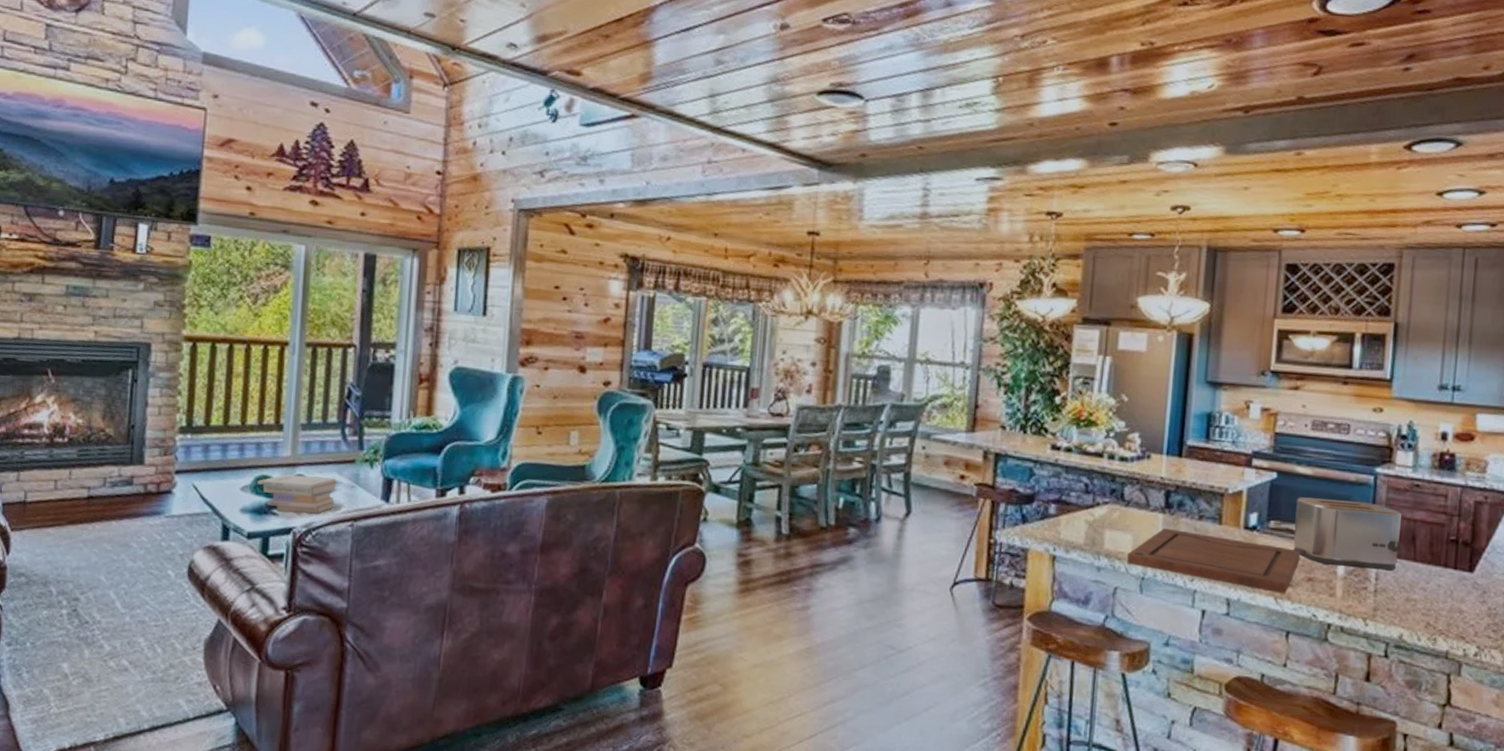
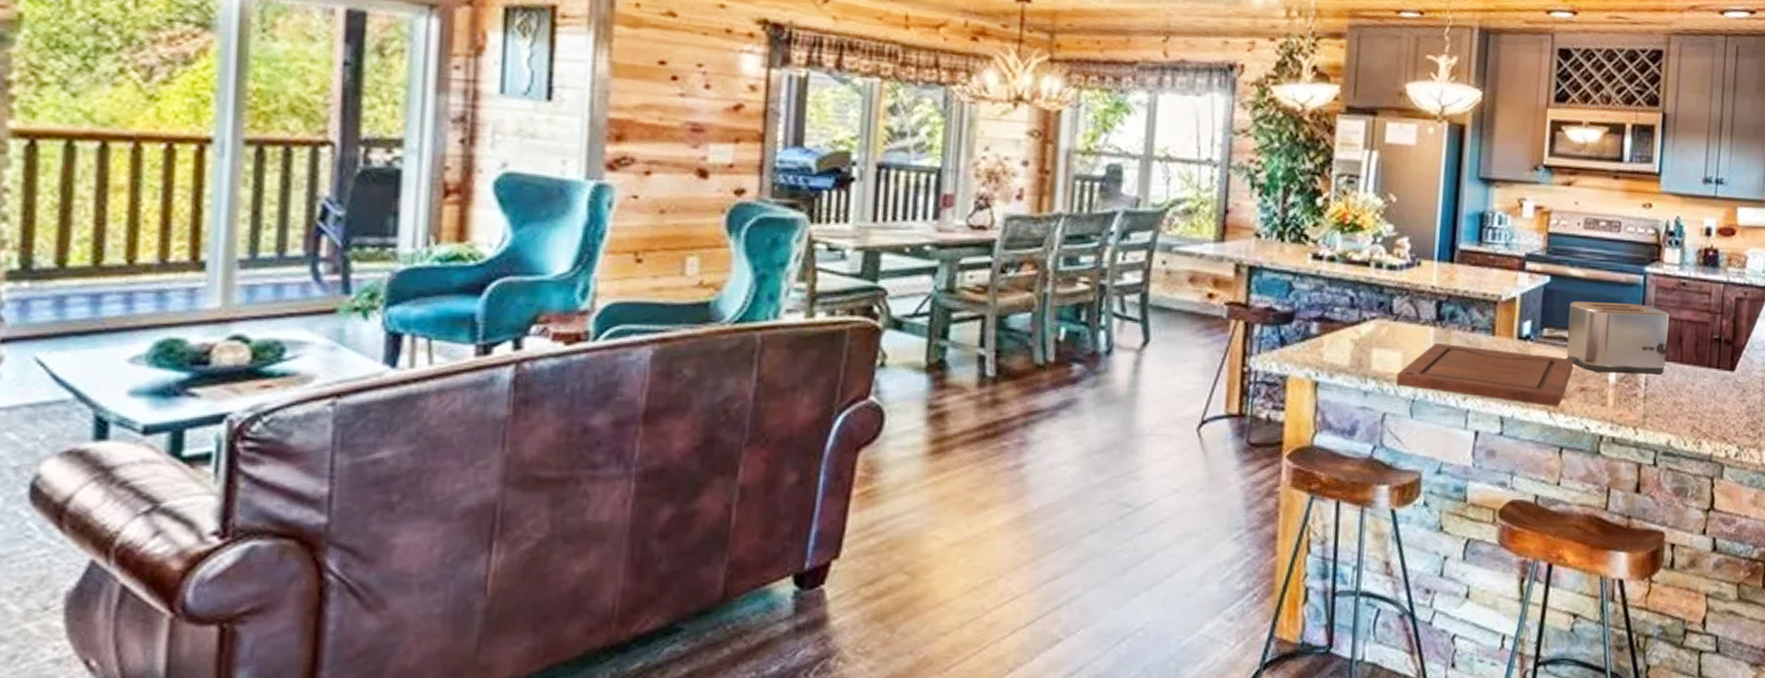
books: present [257,474,337,515] -> none [160,334,305,393]

